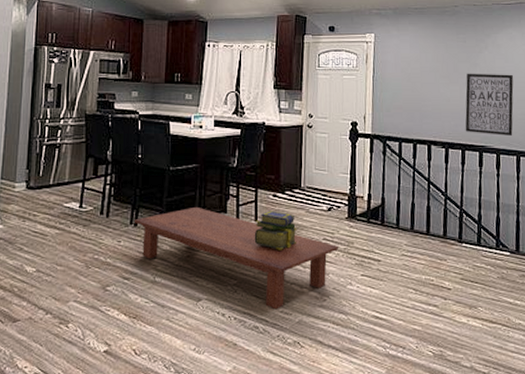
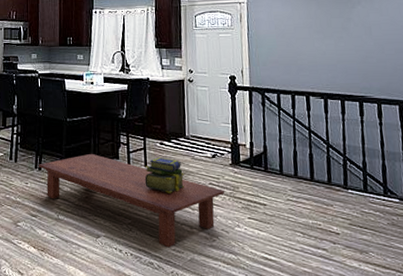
wall art: present [465,73,514,137] -> none [340,27,393,87]

